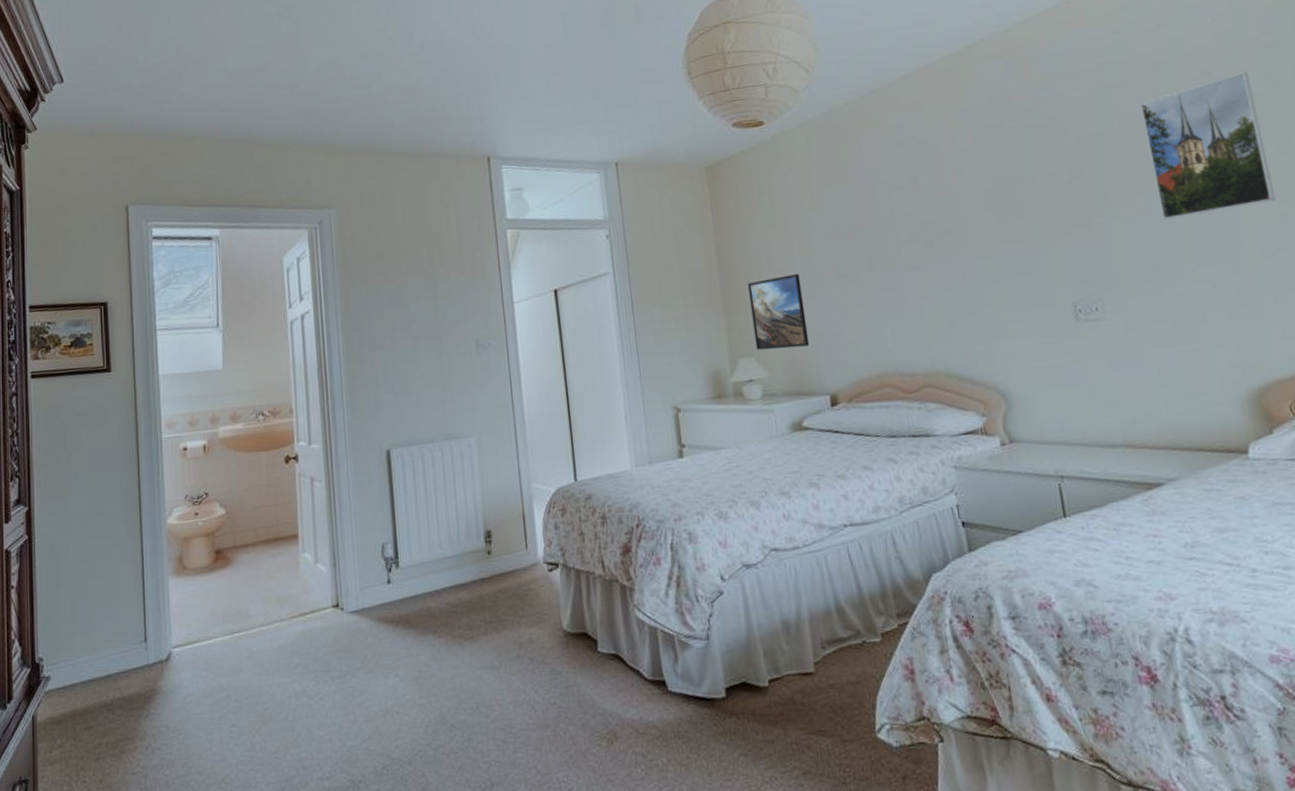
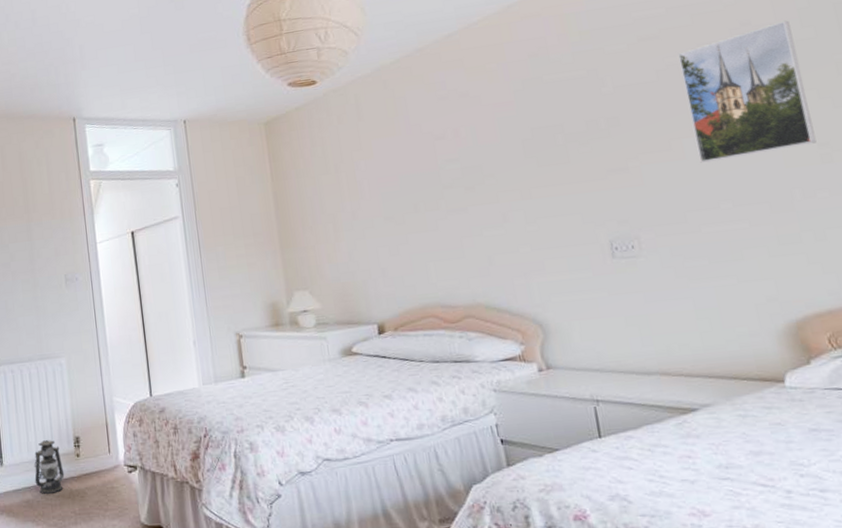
lantern: none [436,535,473,601] -> present [33,440,65,495]
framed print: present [747,274,810,350] -> none [302,216,359,284]

